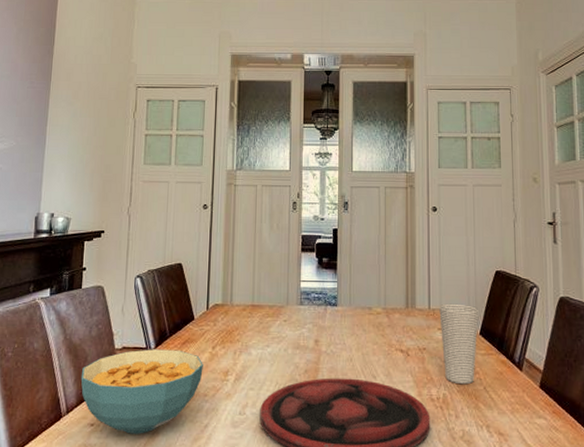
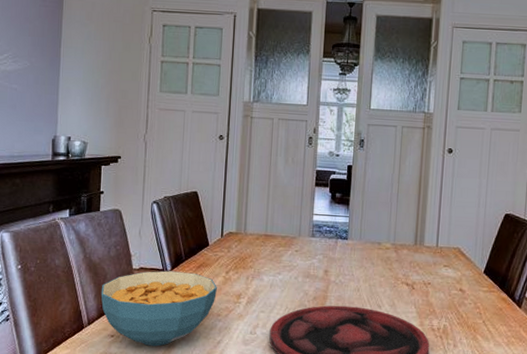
cup: present [439,303,479,385] -> none [446,242,485,318]

